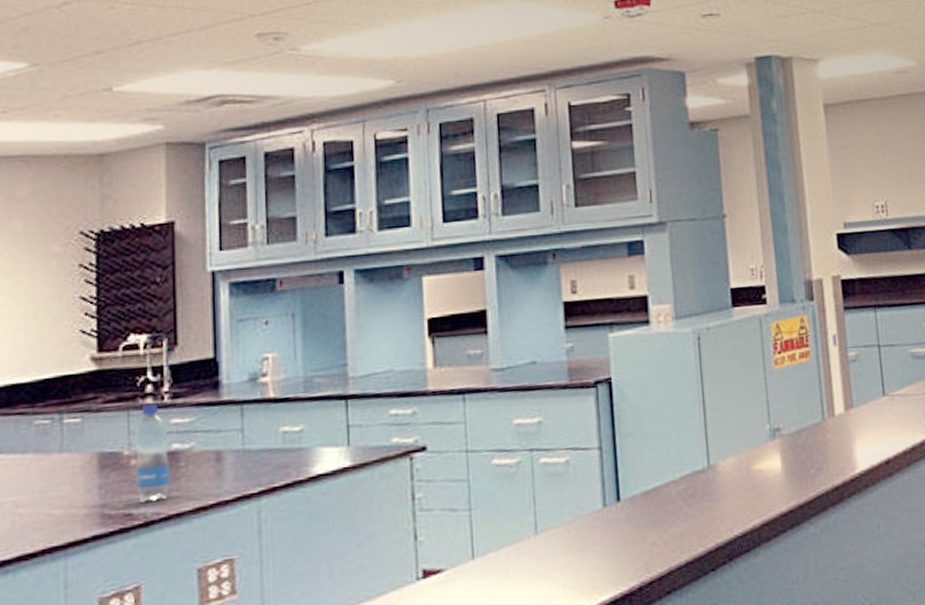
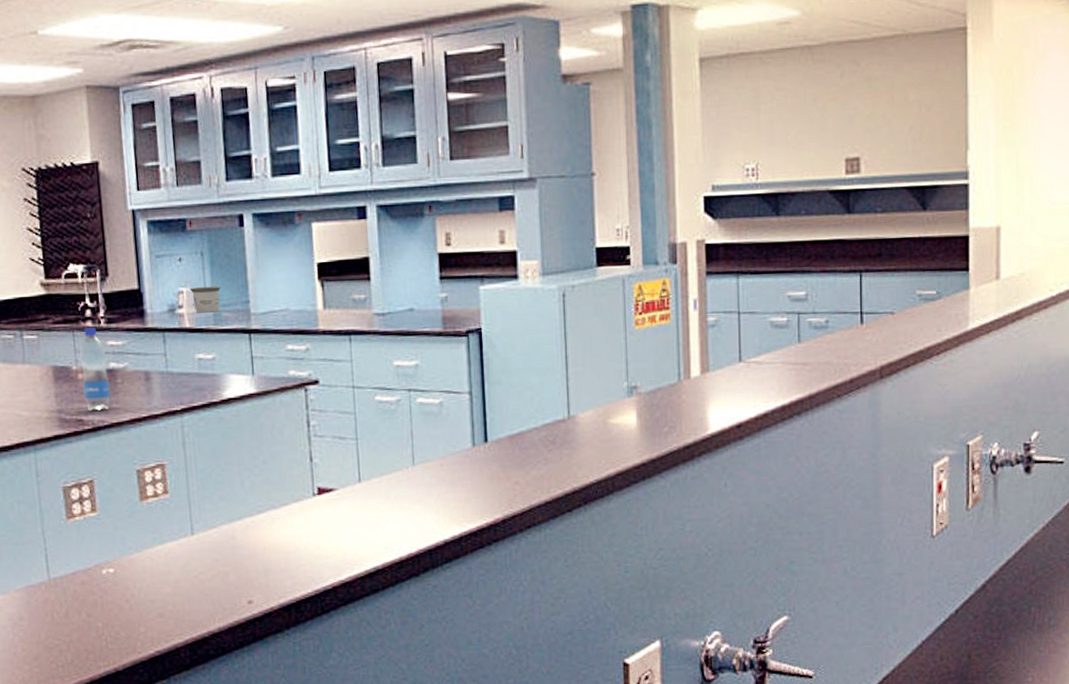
container: none [276,349,314,381] -> present [189,286,221,313]

